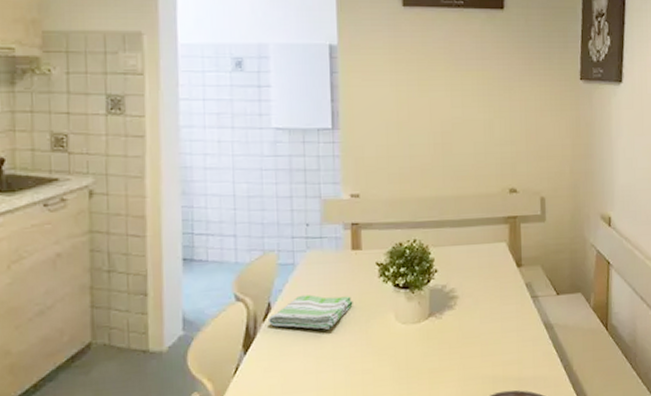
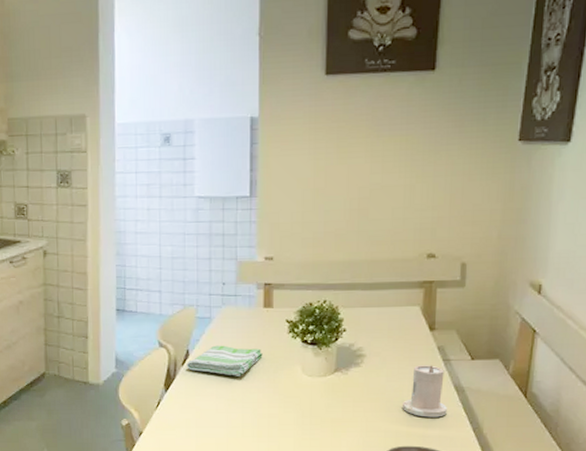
candle: none [496,303,539,359] -> present [401,365,447,418]

